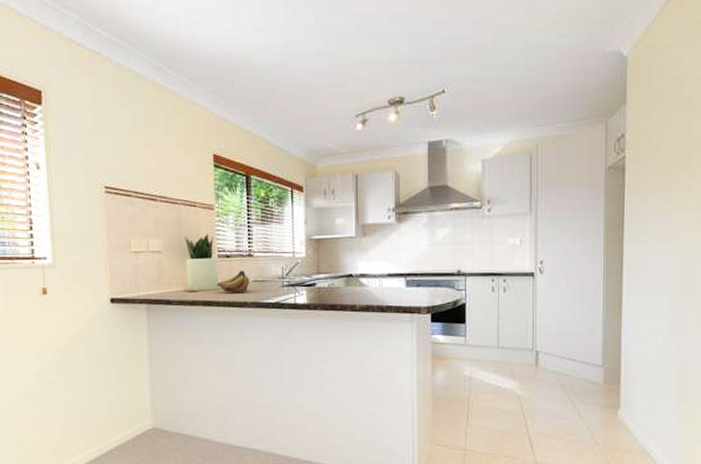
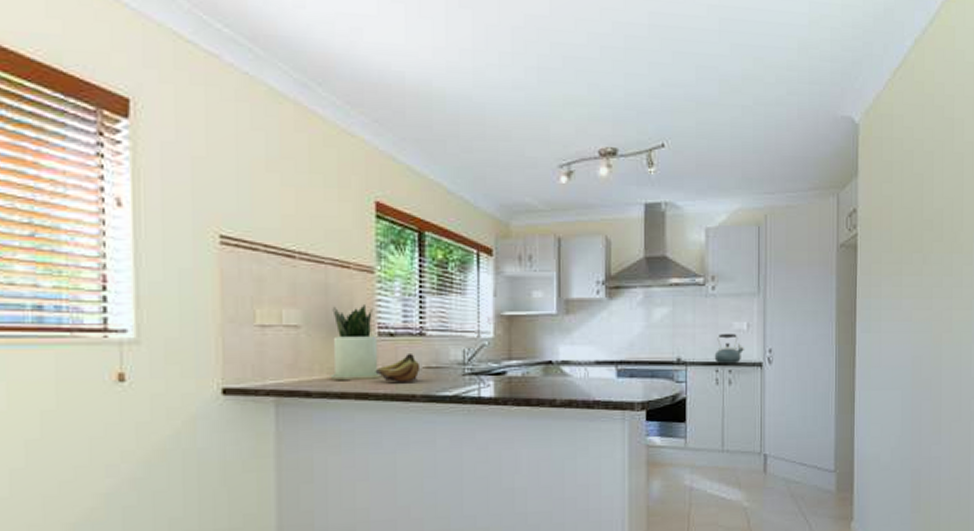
kettle: none [490,248,518,275] -> present [714,333,745,364]

